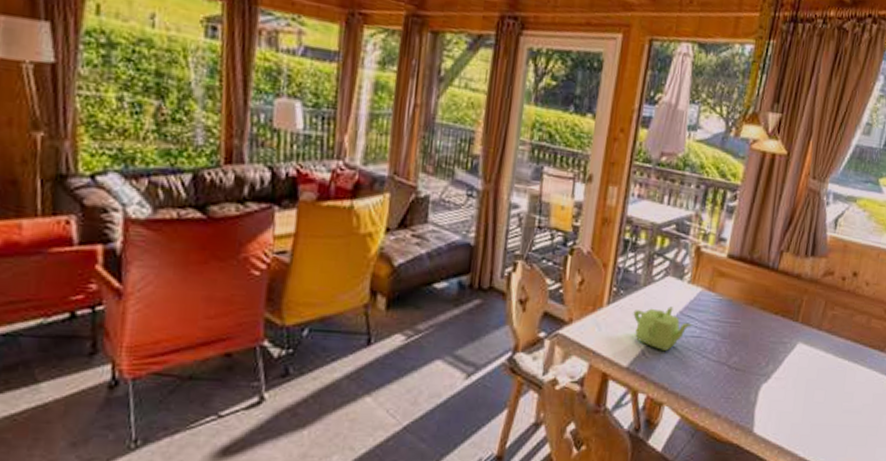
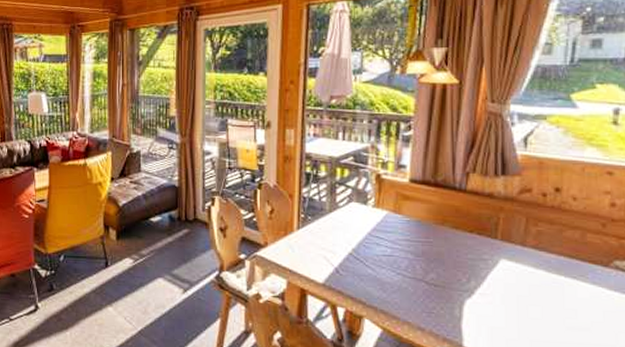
teapot: present [633,306,692,351] -> none [323,229,382,269]

